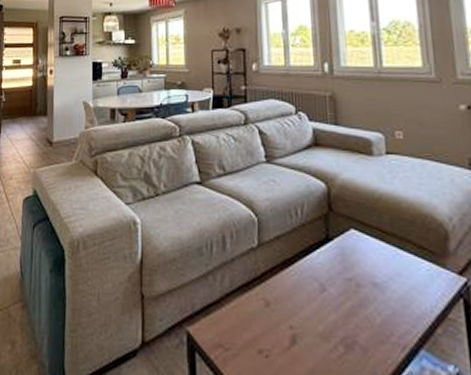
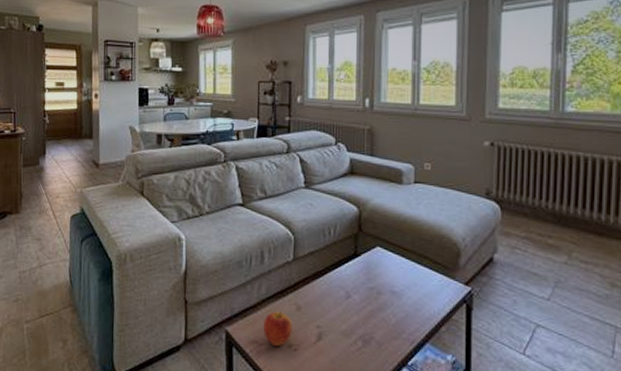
apple: none [229,307,262,353] -> present [263,311,292,347]

